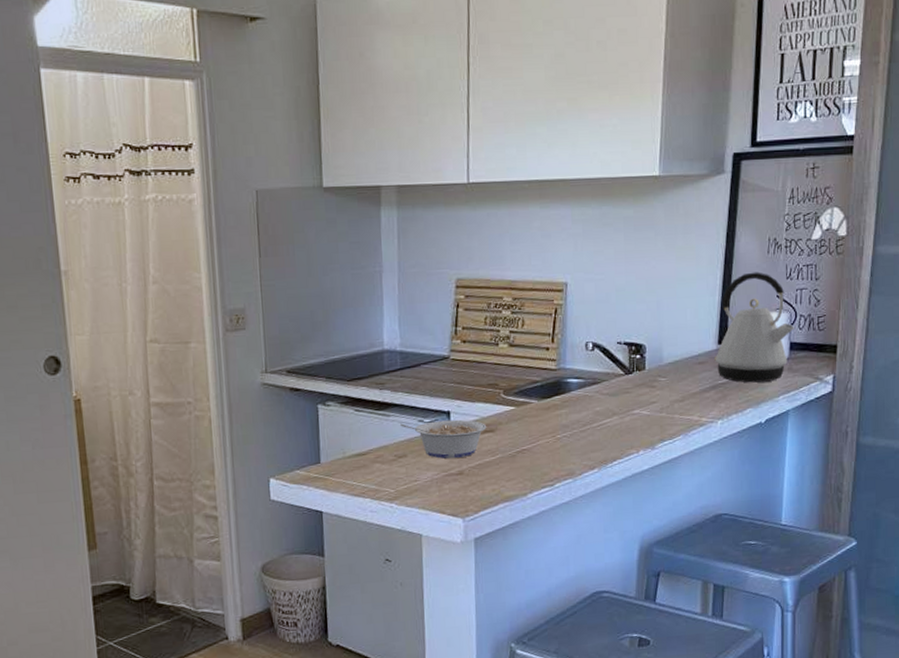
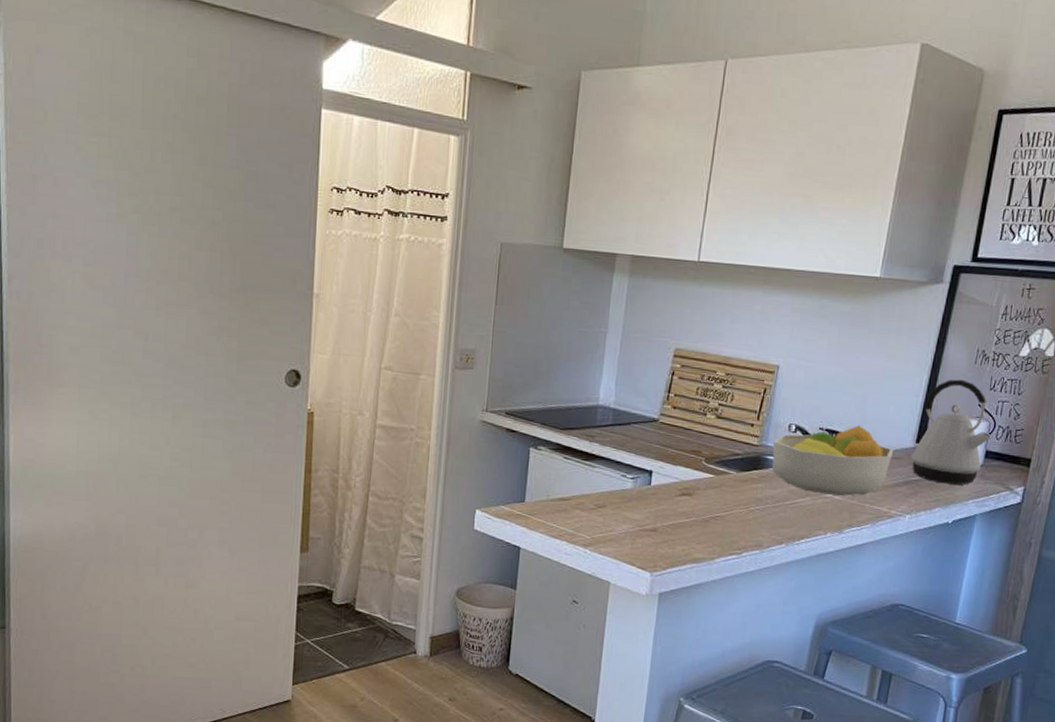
legume: present [399,419,487,459] -> none [603,475,685,516]
fruit bowl: none [572,334,697,411] -> present [772,426,894,496]

